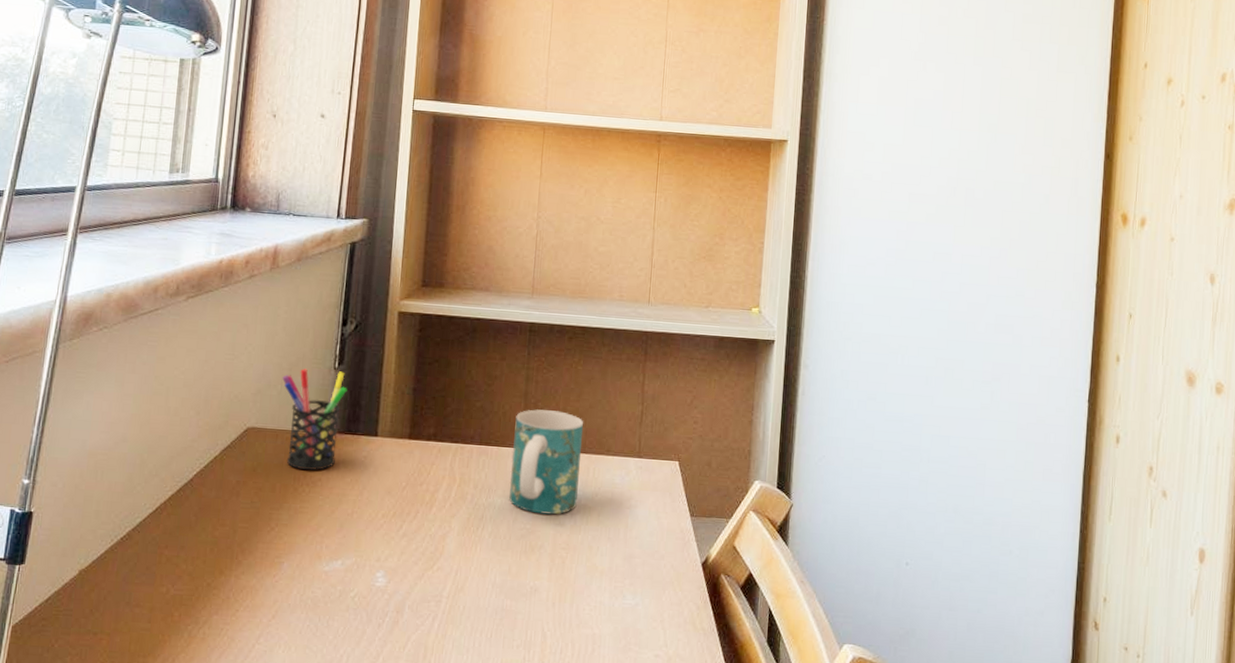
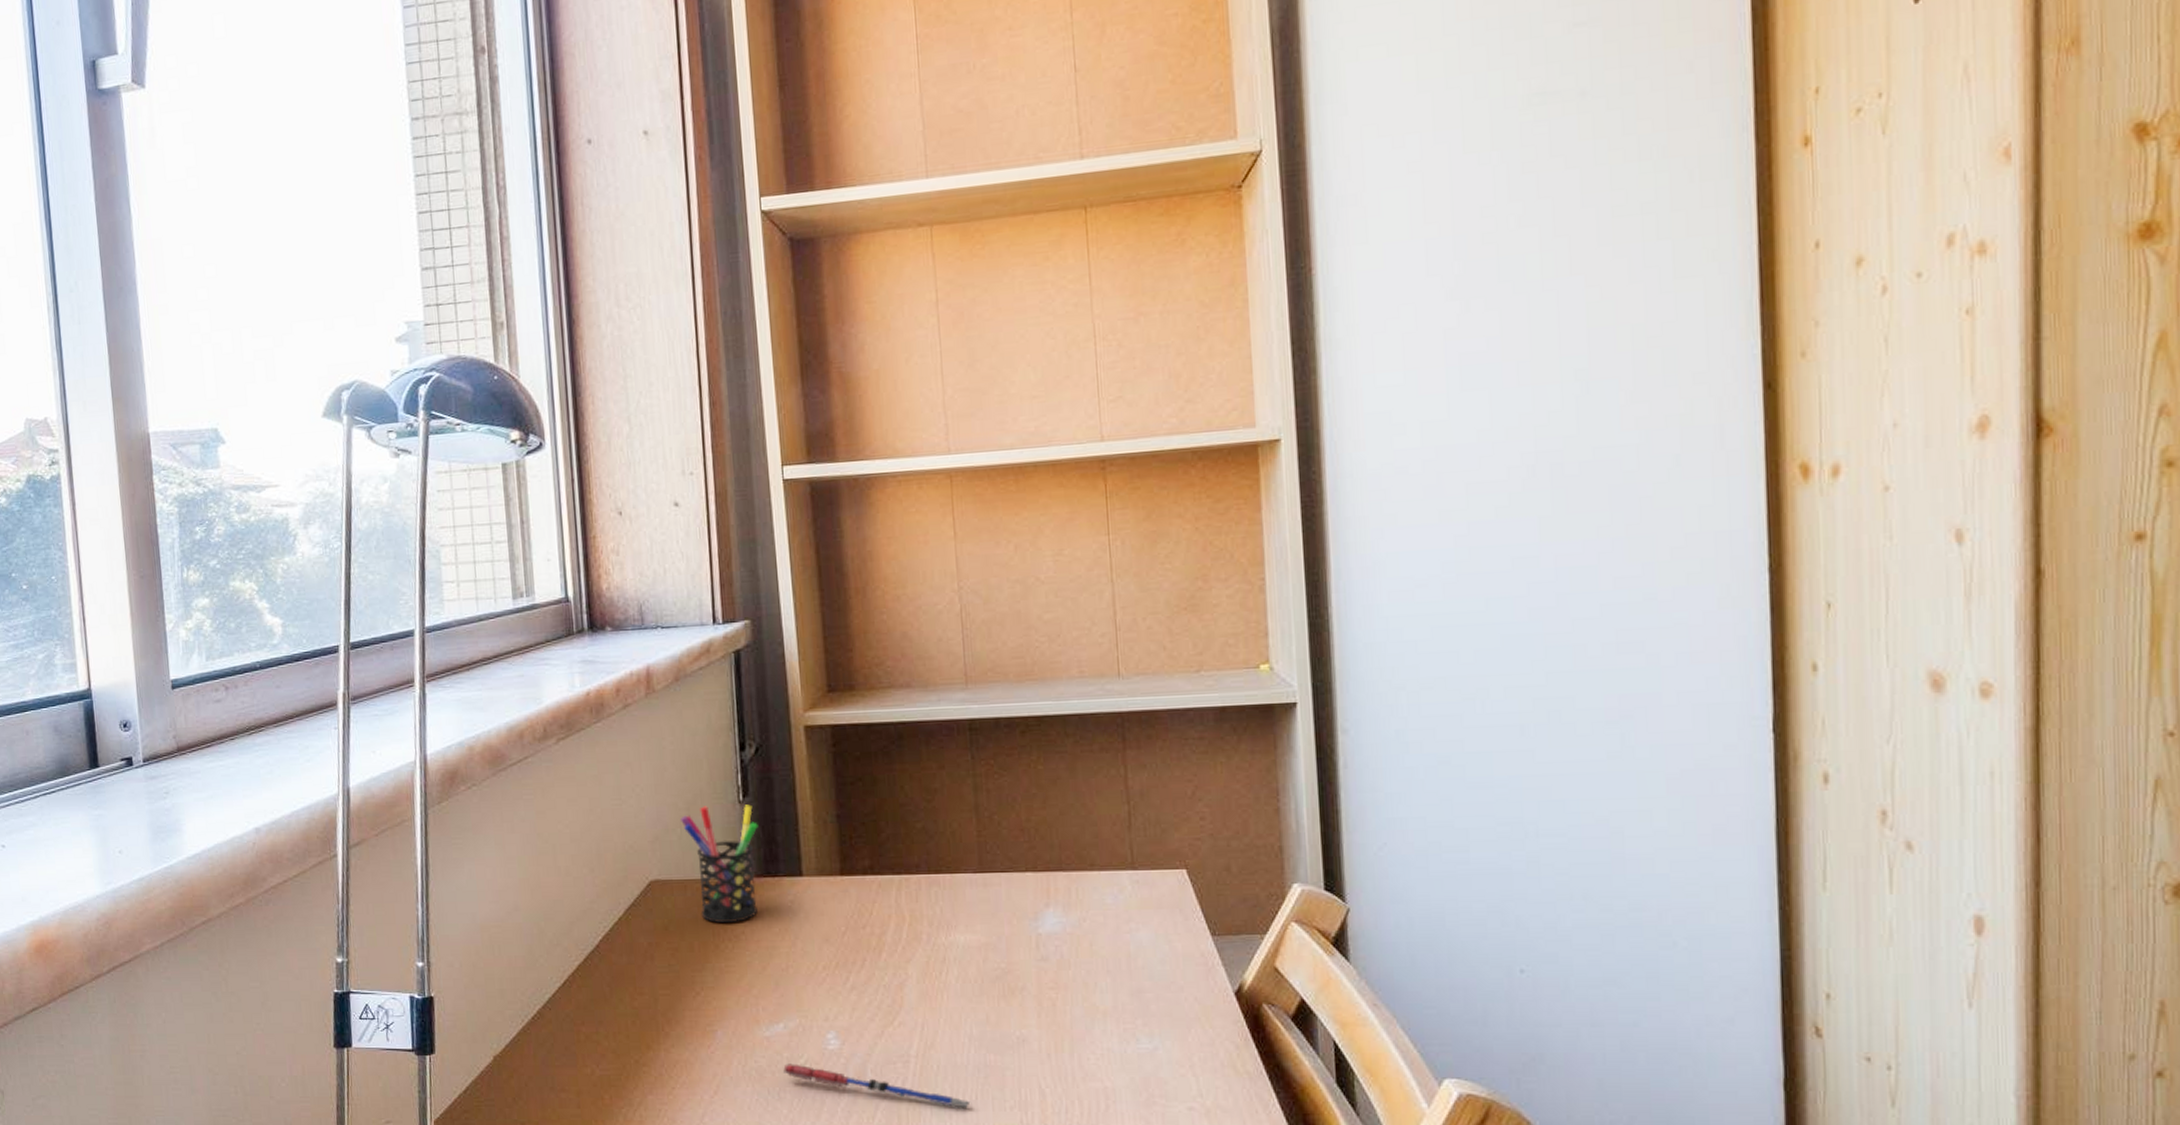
pen: none [334,596,486,646] -> present [782,1064,971,1110]
mug: present [509,409,584,515] -> none [968,823,1061,949]

